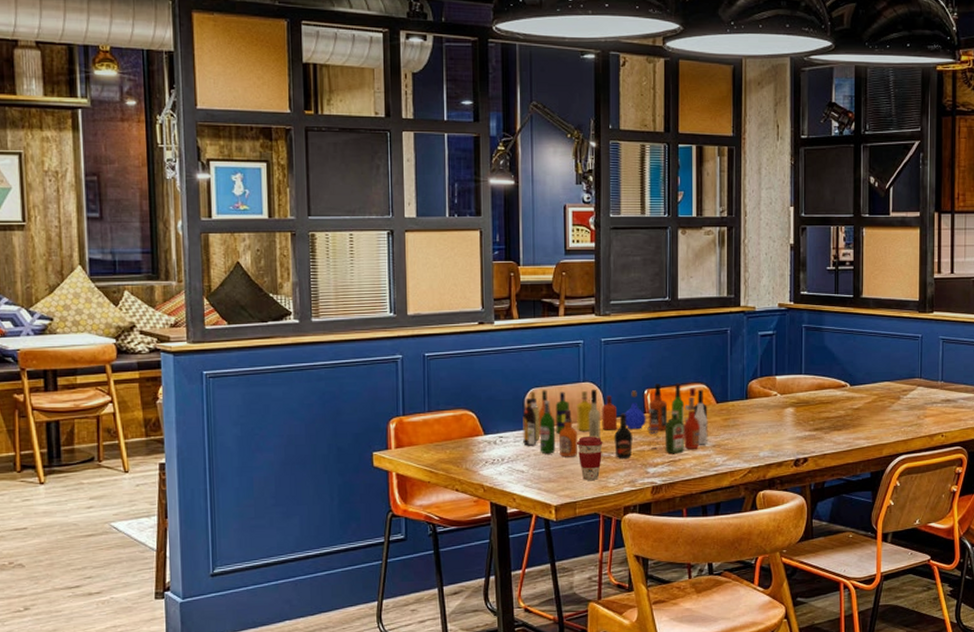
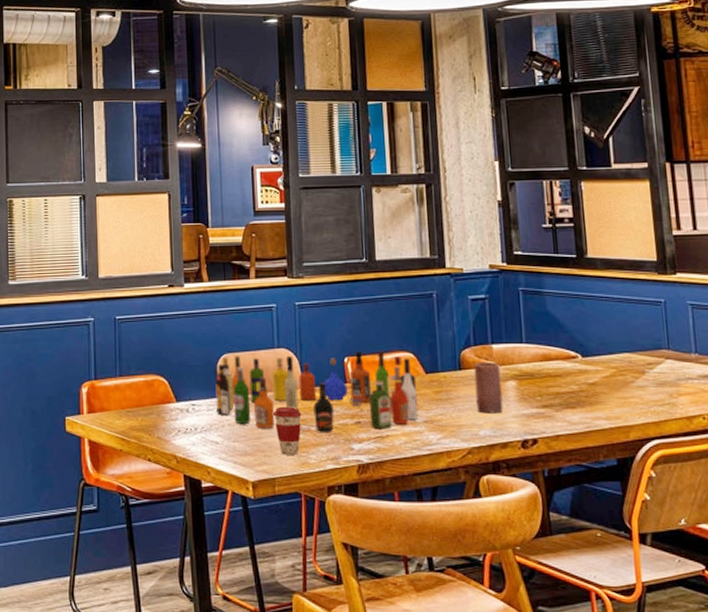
candle: none [758,391,781,437] -> present [473,361,503,414]

